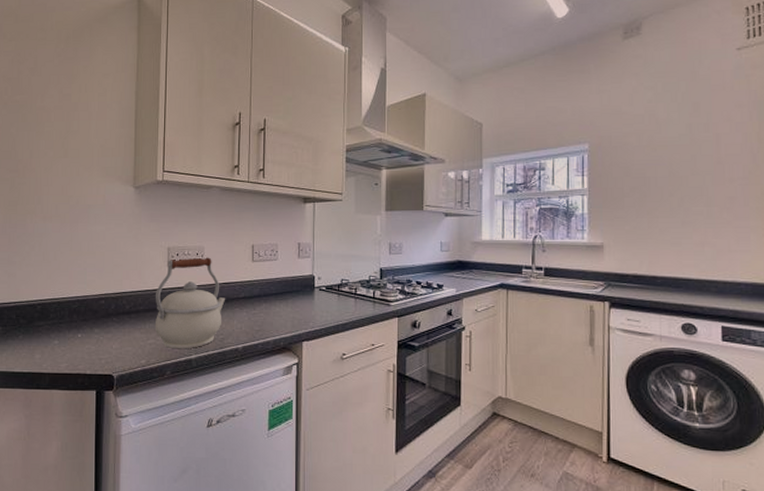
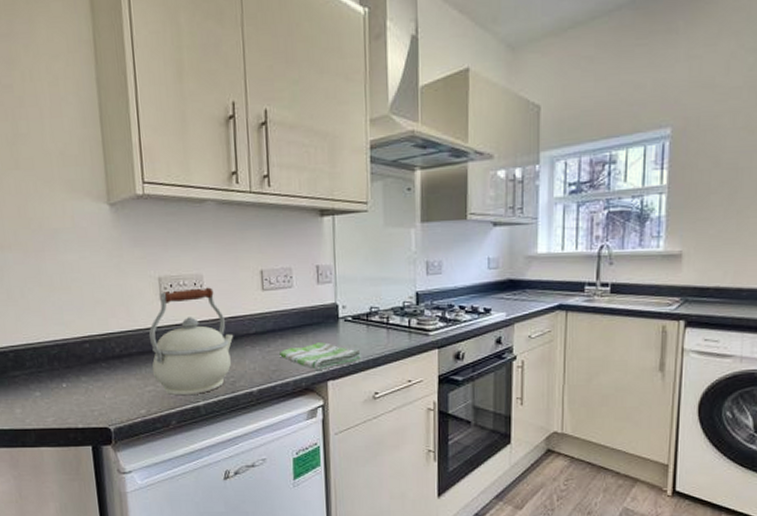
dish towel: none [263,308,333,332] -> present [280,342,362,370]

